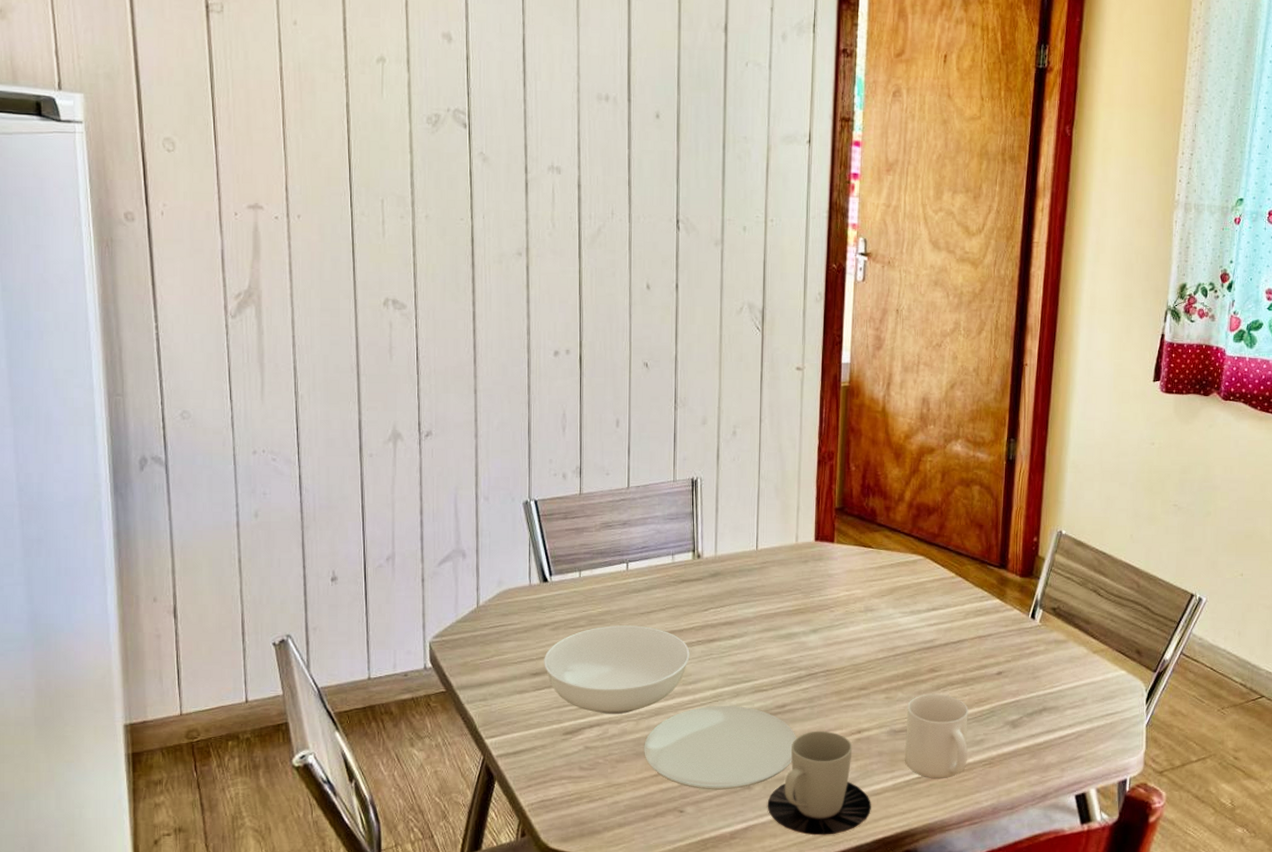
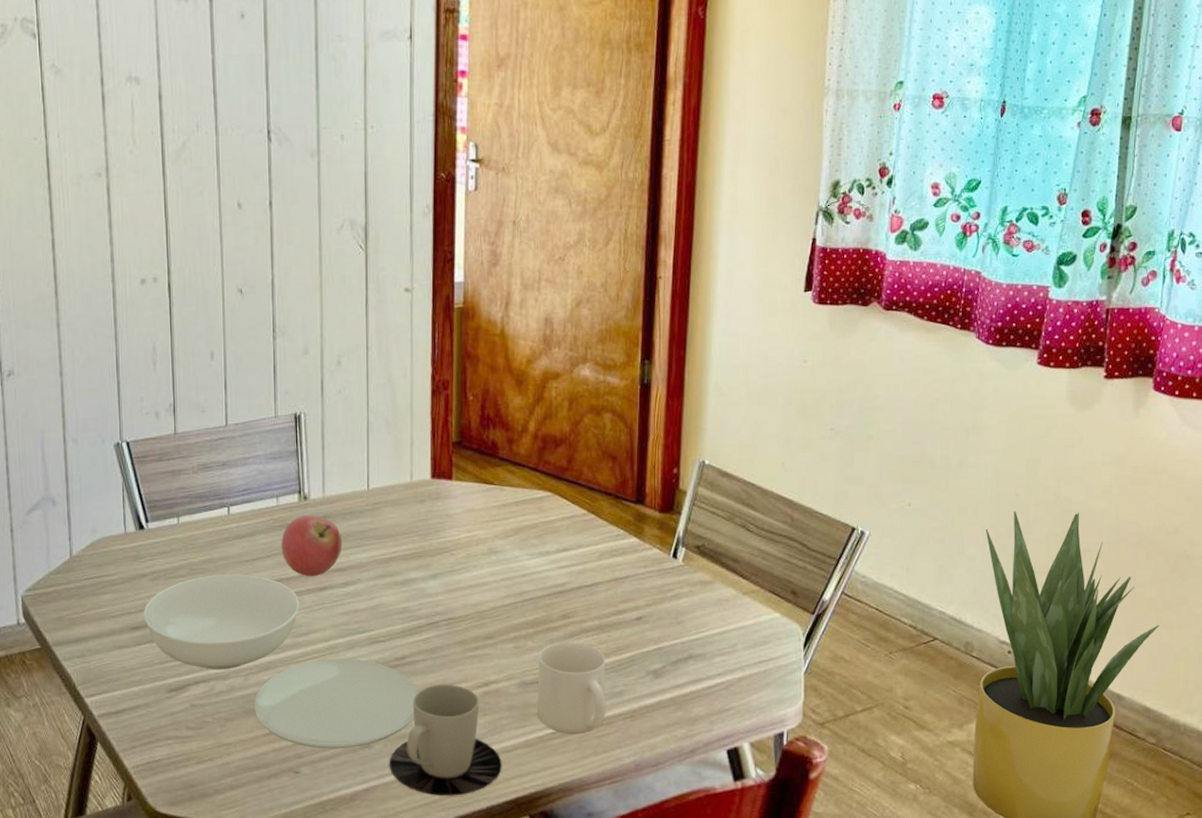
fruit: none [675,572,732,629] -> present [281,514,343,576]

